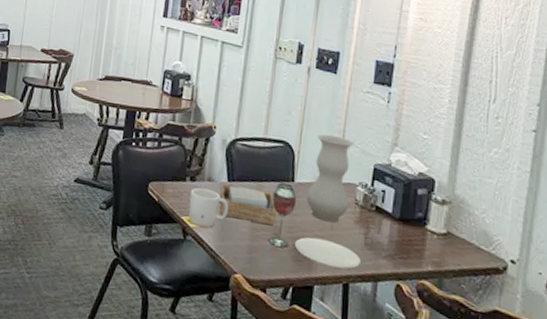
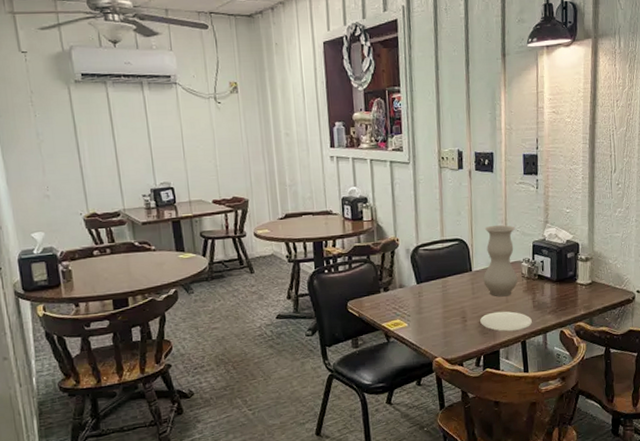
mug: present [188,187,229,227] -> none [386,294,422,328]
napkin holder: present [220,184,276,226] -> none [412,284,462,314]
wineglass: present [269,182,297,247] -> none [456,273,477,327]

